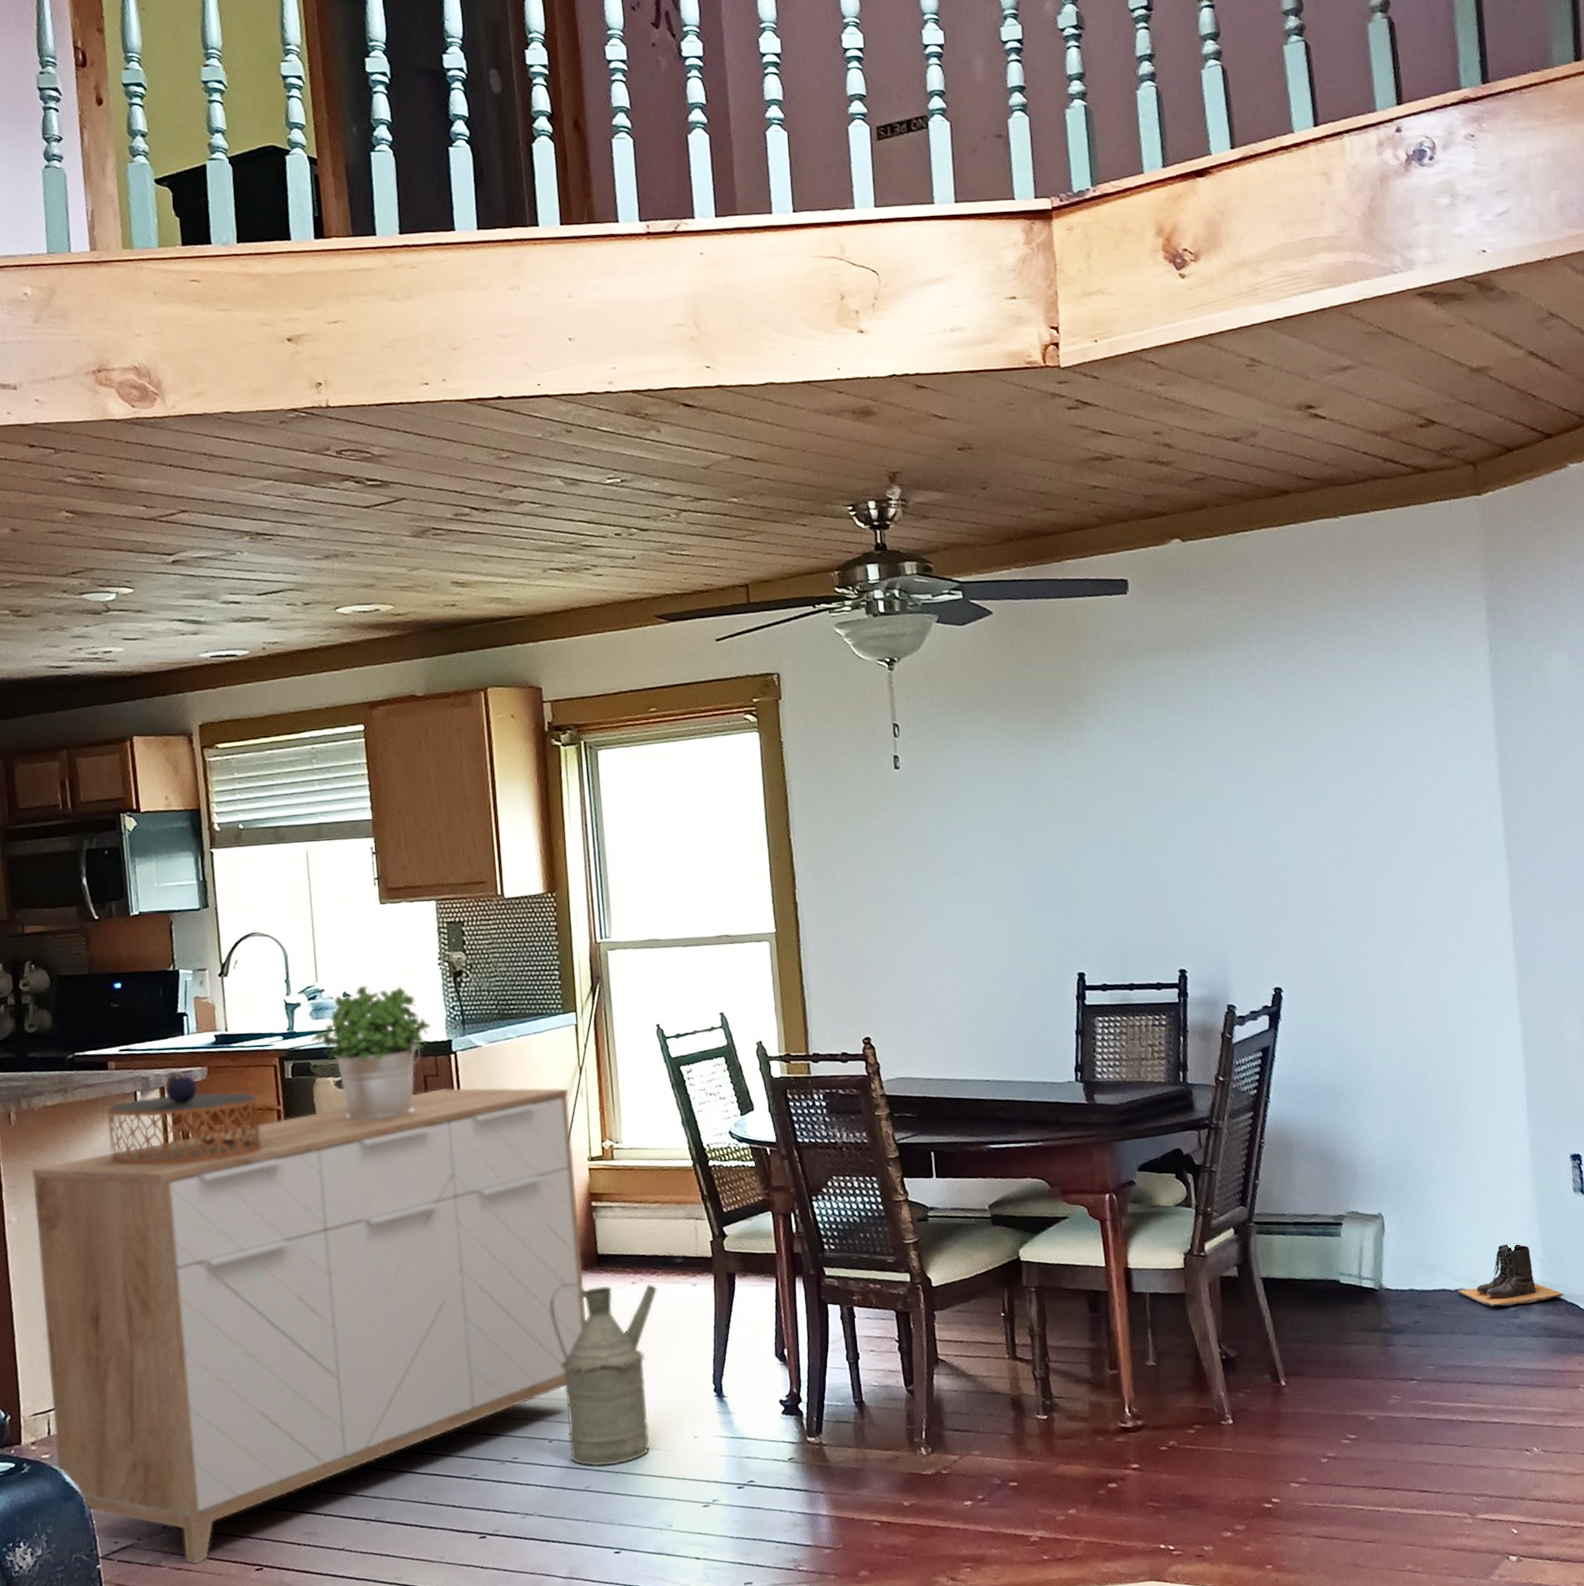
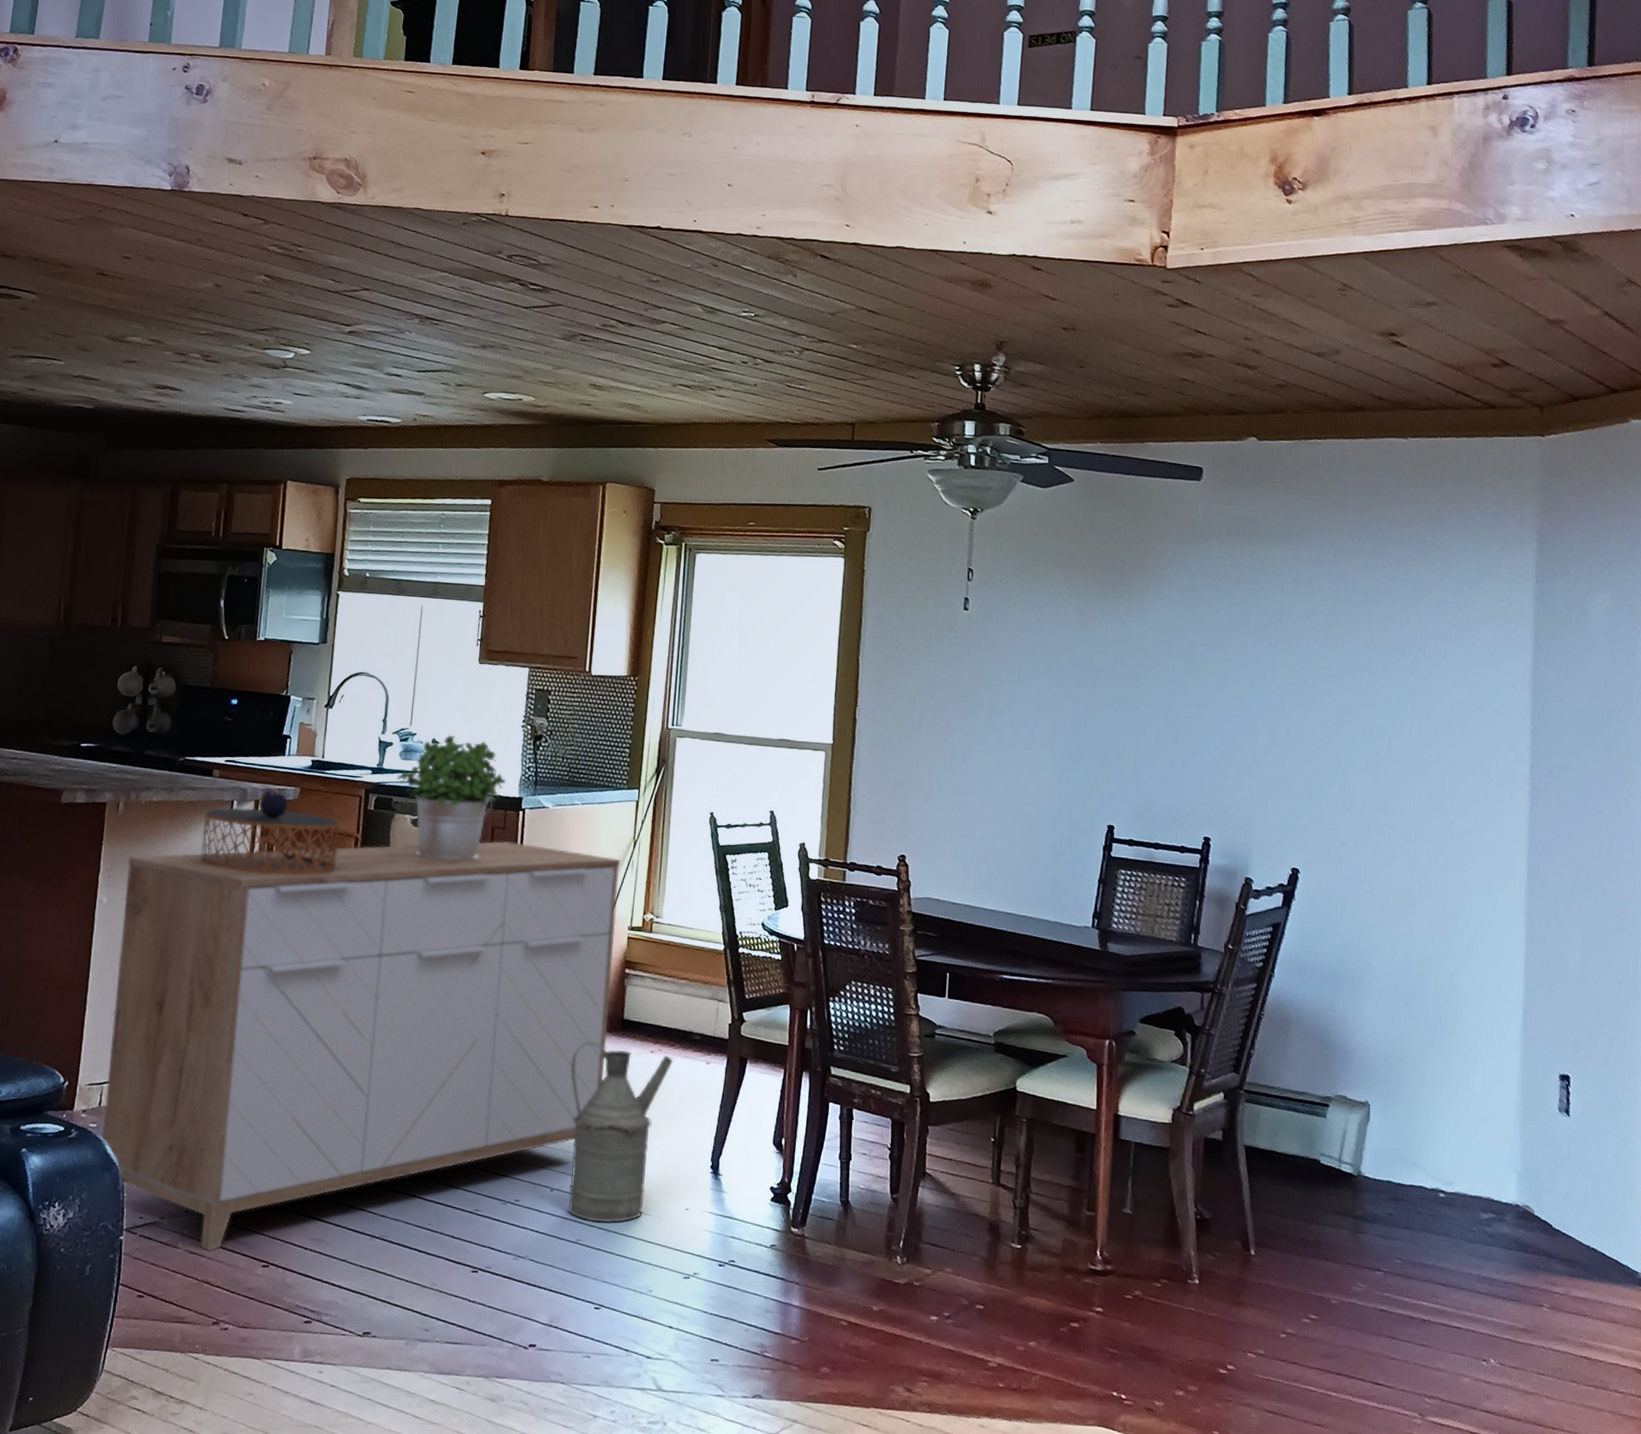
boots: present [1457,1243,1564,1307] -> none [1433,1151,1538,1214]

